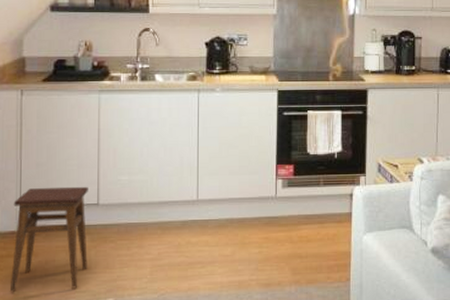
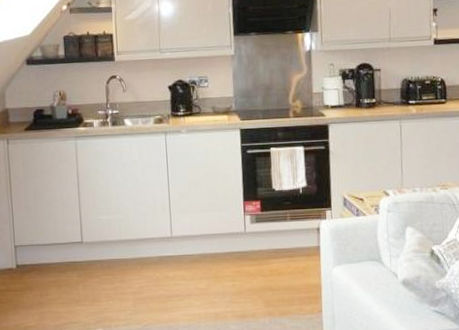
stool: present [11,186,88,292] -> none [8,226,77,323]

